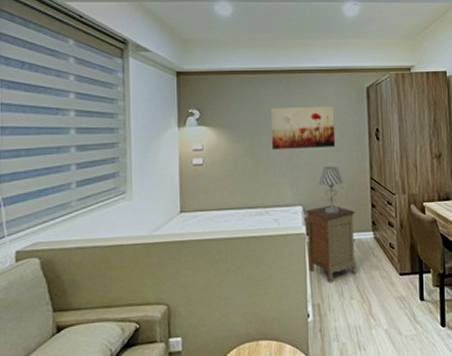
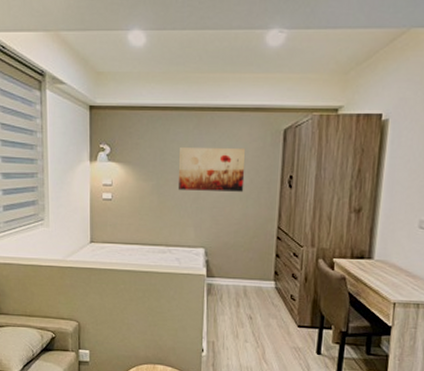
nightstand: present [305,205,357,283] -> none [206,250,258,325]
table lamp: present [319,166,344,214] -> none [223,212,249,259]

